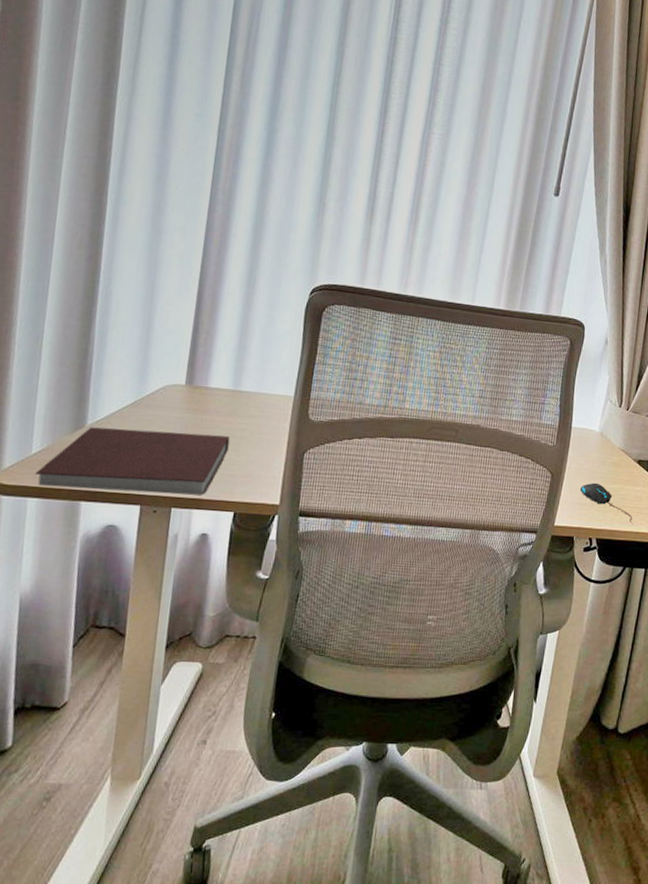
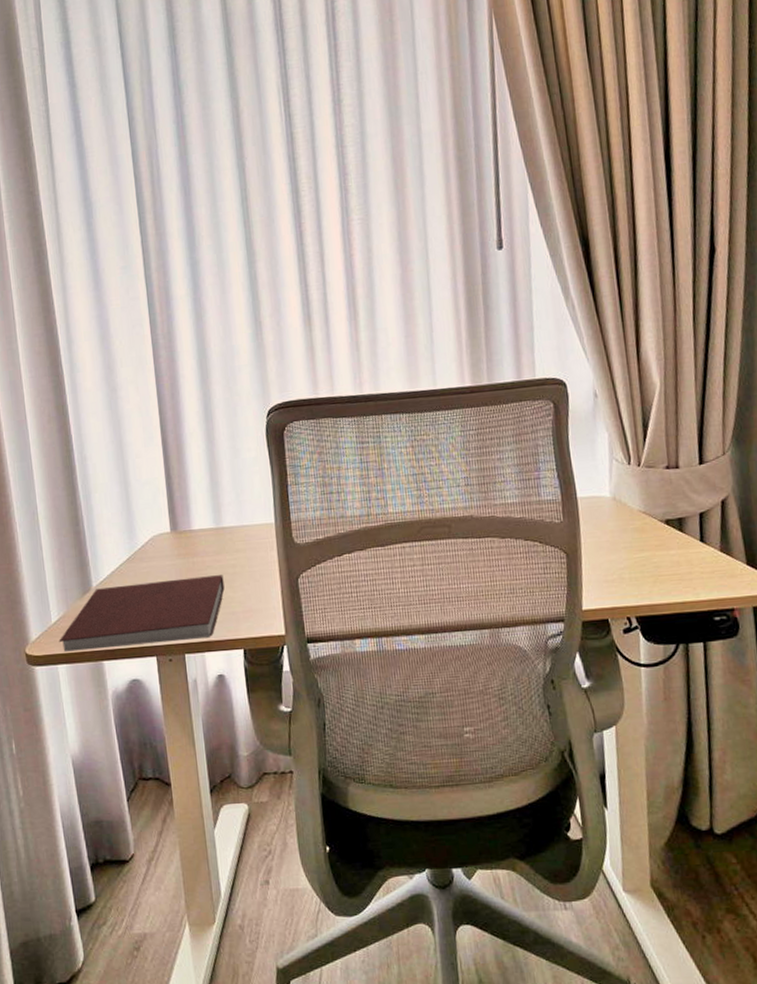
mouse: present [579,482,634,525] -> none [602,554,677,595]

